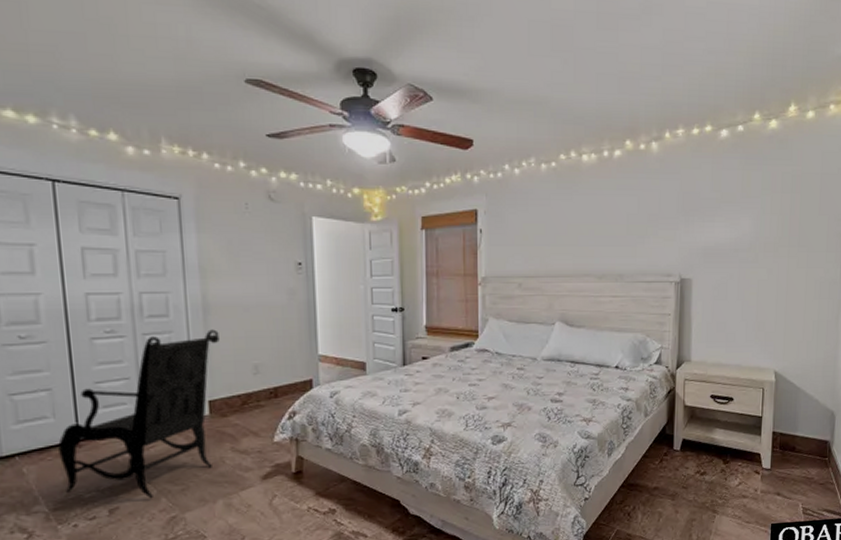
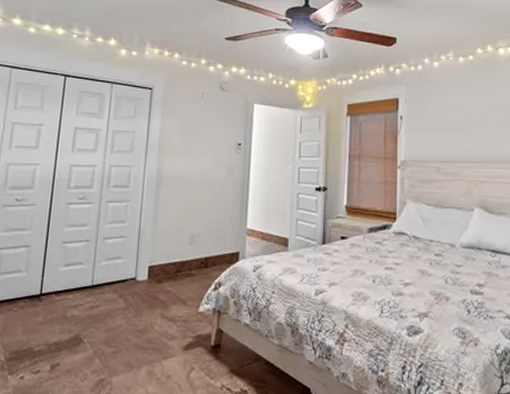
armchair: present [58,329,219,498] -> none [20,200,166,357]

